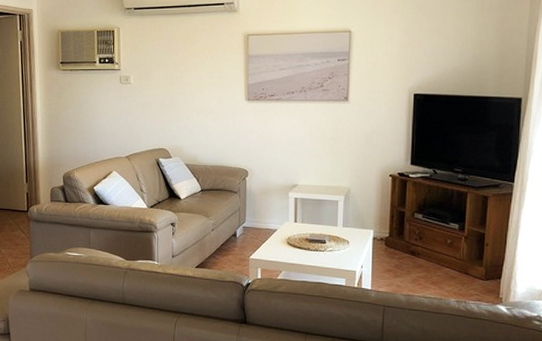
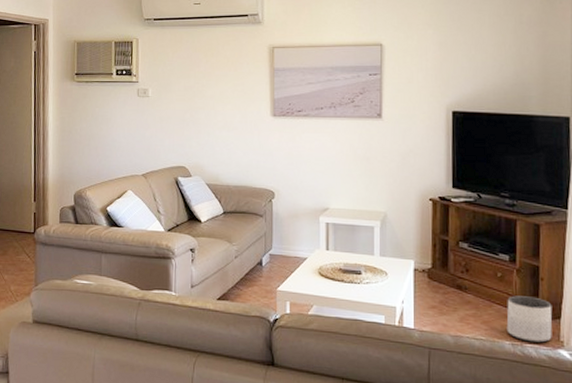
planter: none [453,259,494,299] -> present [506,295,553,343]

